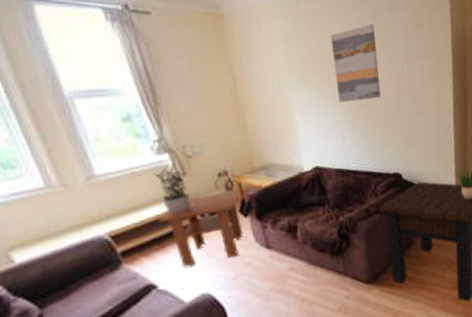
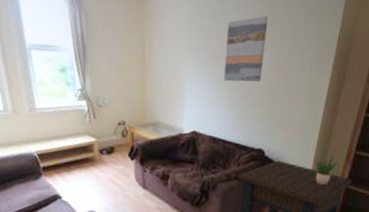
potted plant: present [153,168,190,215] -> none [73,111,97,148]
coffee table: present [158,190,244,268] -> none [71,137,132,189]

